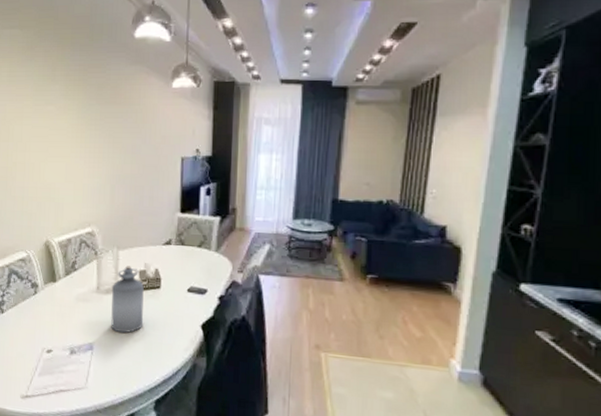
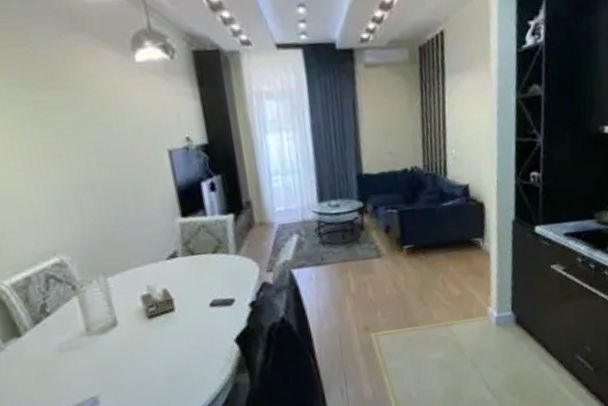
bottle: present [110,266,144,334] -> none [107,293,162,376]

